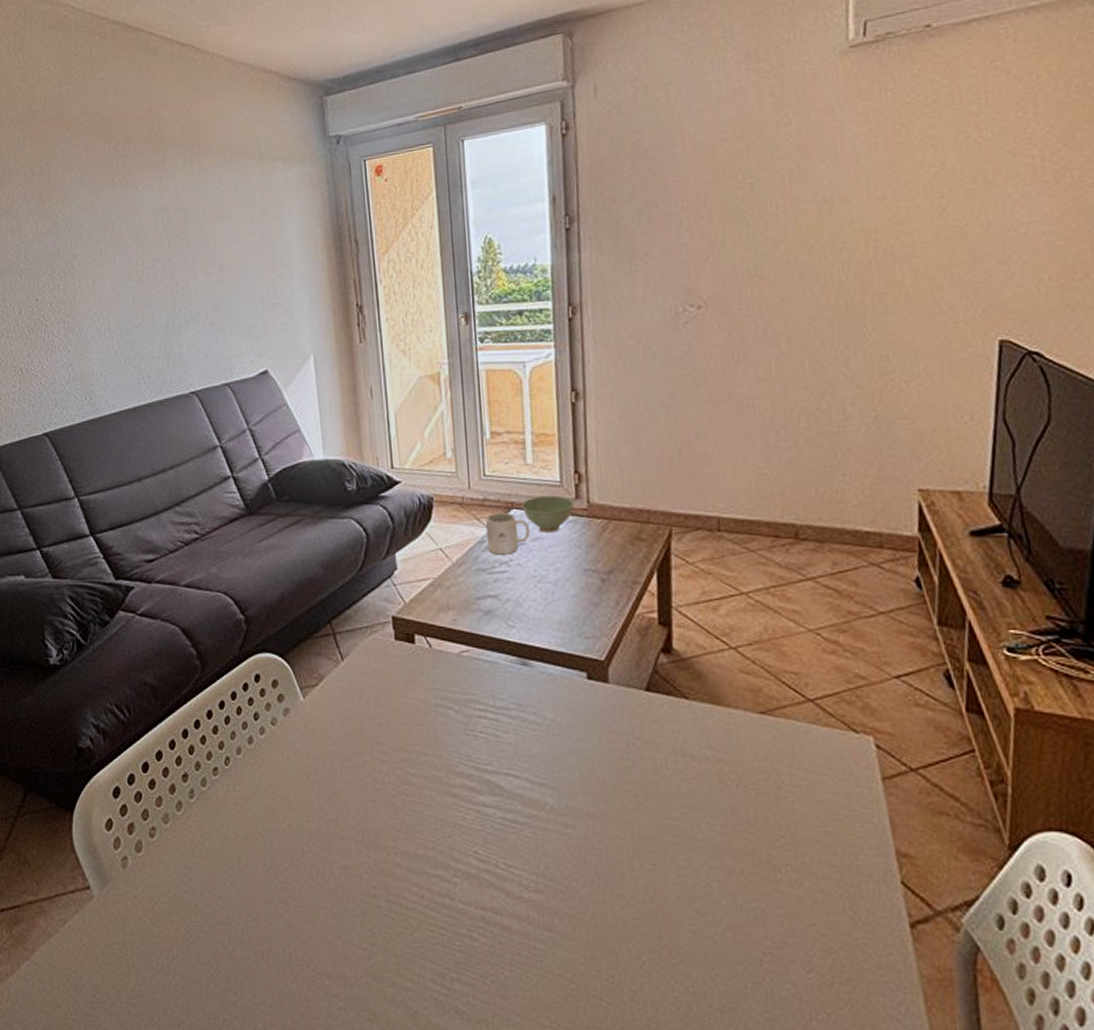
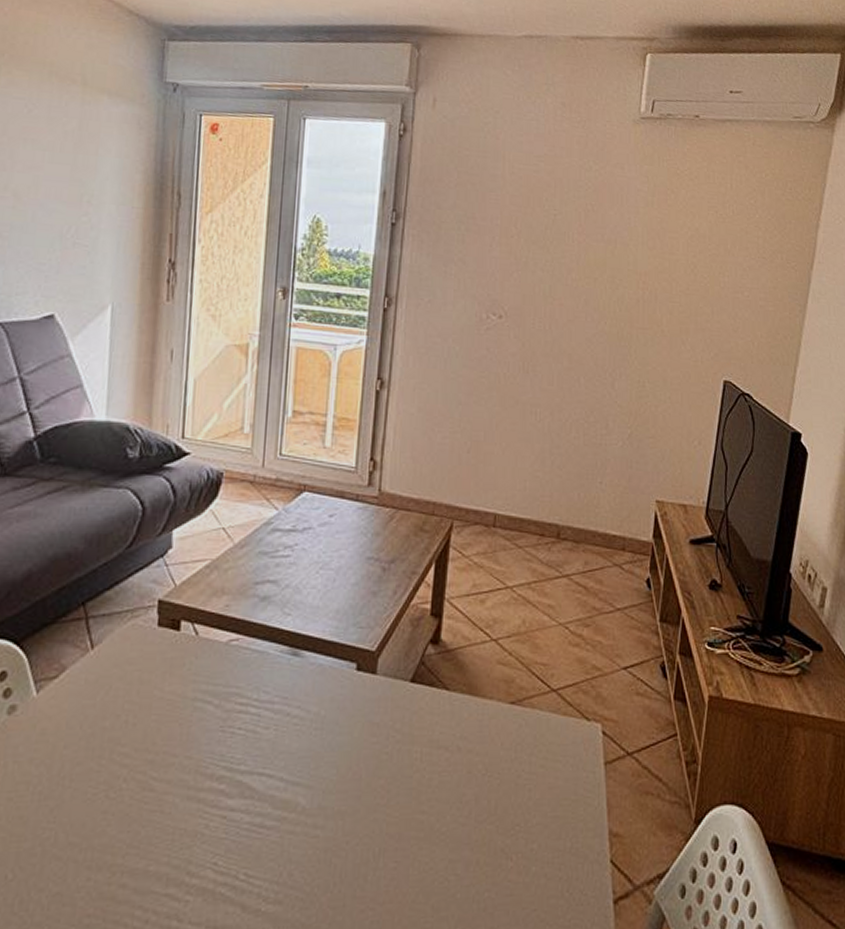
mug: present [485,512,531,555] -> none [273,493,320,538]
bowl: present [521,495,574,533] -> none [313,480,366,518]

